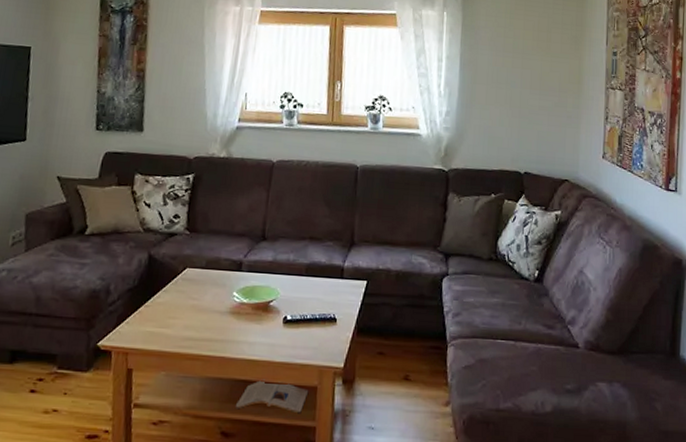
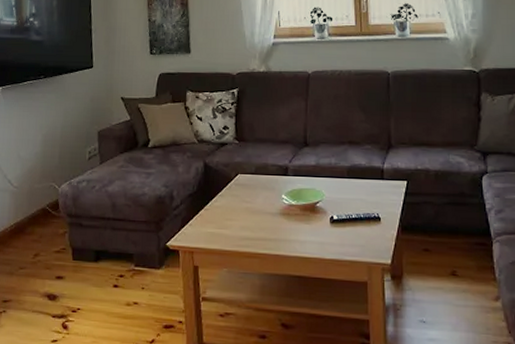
magazine: present [236,379,309,414] -> none [293,275,360,308]

